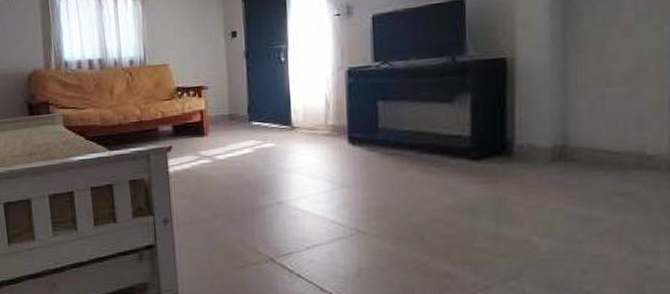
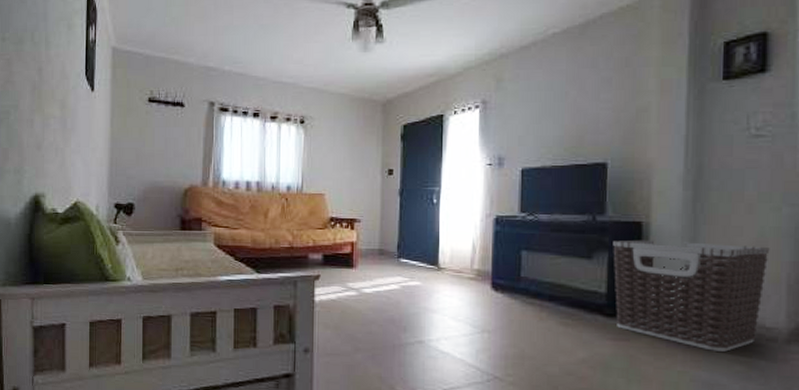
clothes hamper: none [475,70,650,185] -> present [613,239,770,352]

